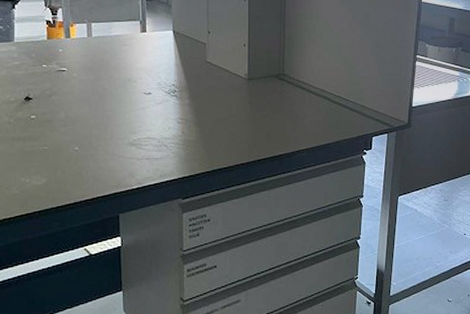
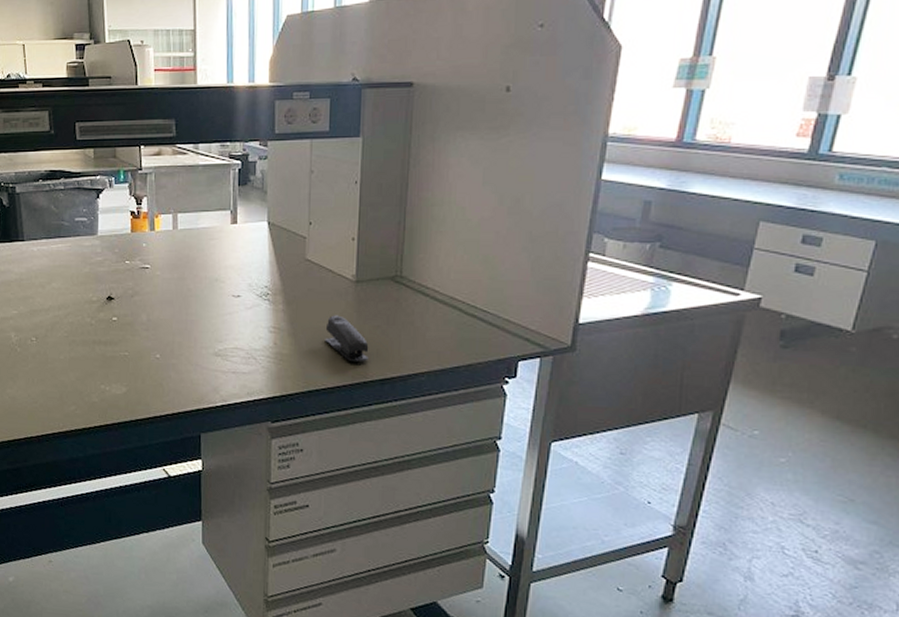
stapler: none [225,107,261,145] -> present [325,315,369,362]

